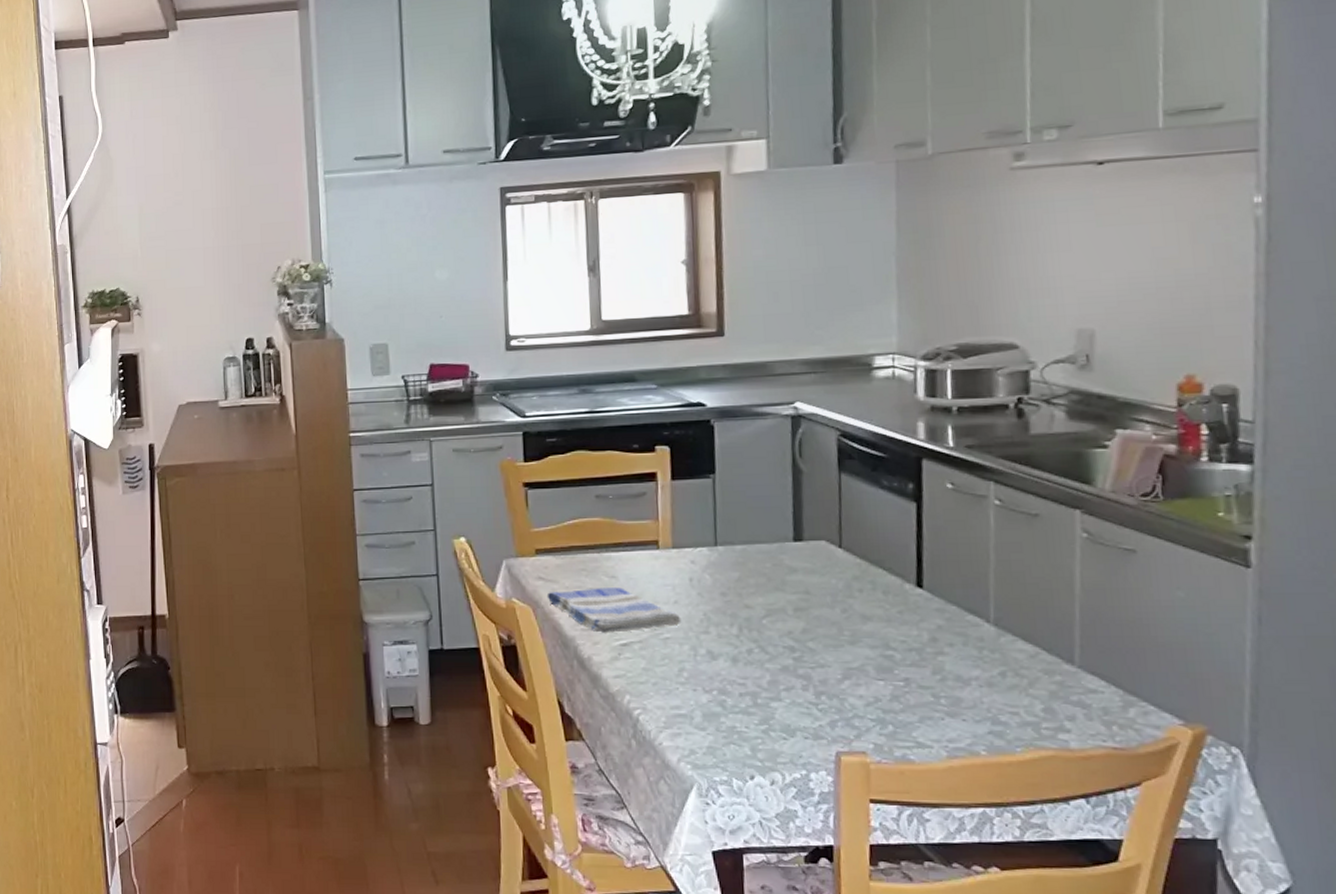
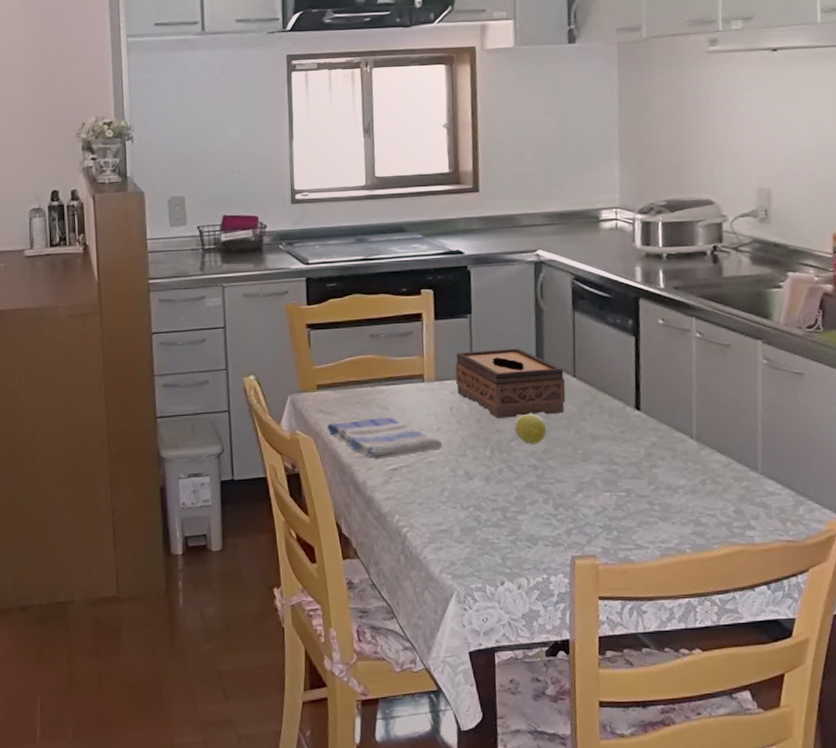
tissue box: none [696,513,830,592] -> present [455,348,566,418]
fruit: none [767,589,806,623] -> present [514,414,546,444]

